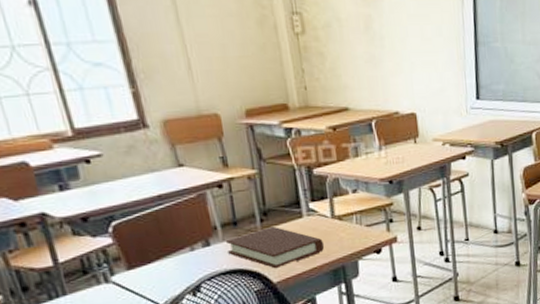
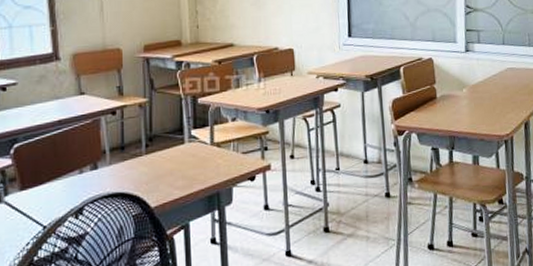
book: present [225,226,325,269] -> none [111,151,202,194]

